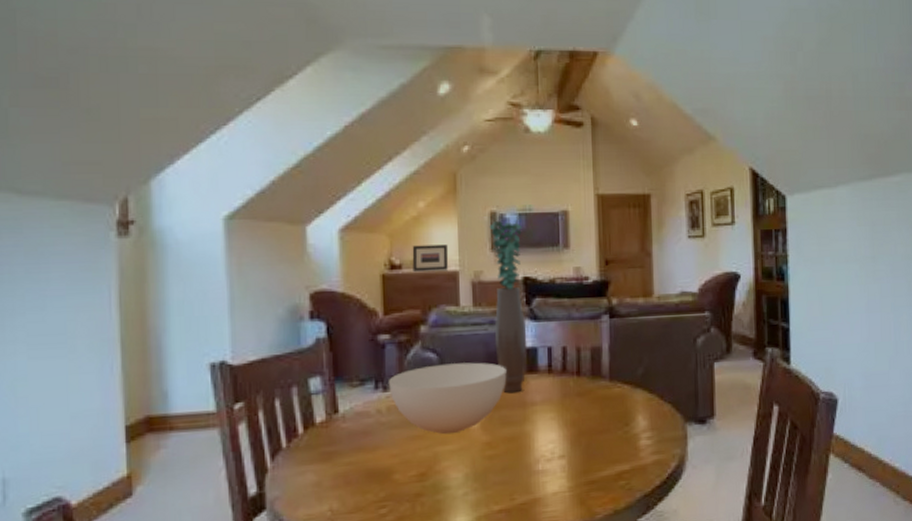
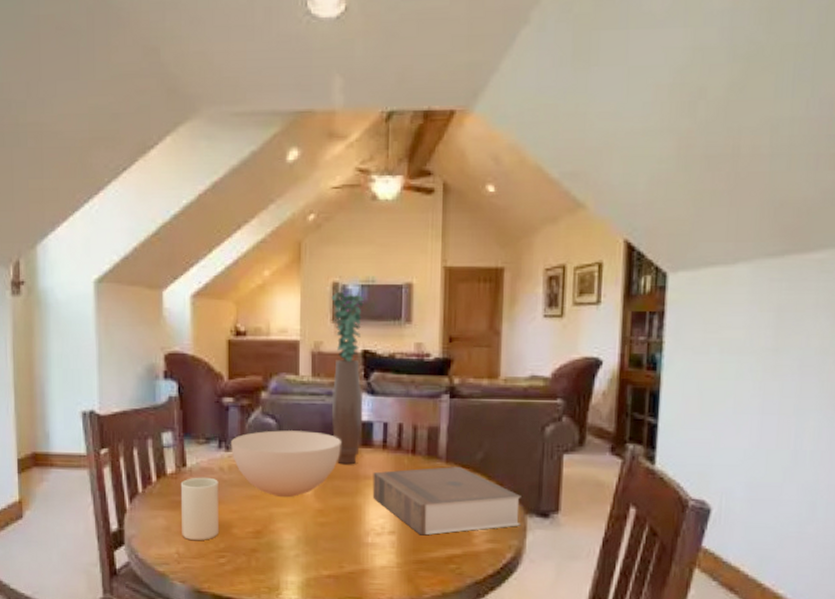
cup: none [332,421,379,494] -> present [180,477,220,541]
picture frame: present [412,244,449,271] -> none [256,313,291,339]
book: none [540,384,681,456] -> present [372,467,521,536]

